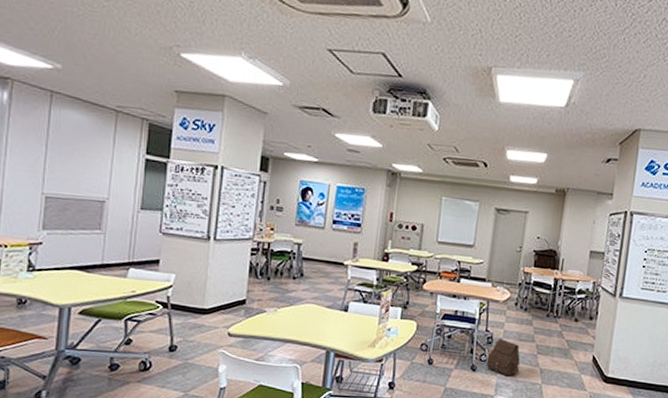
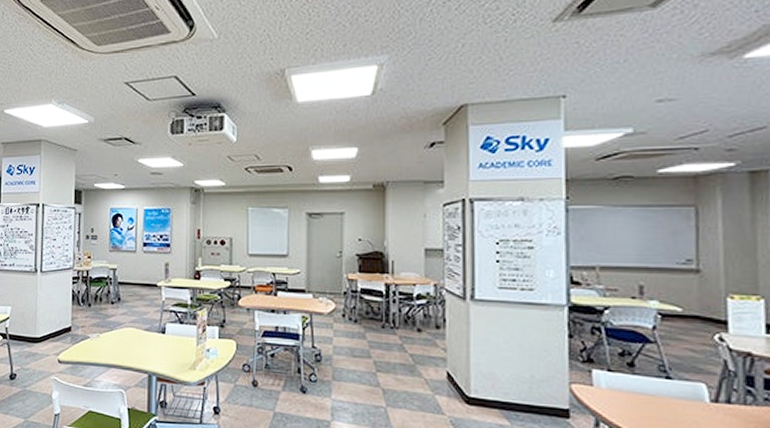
satchel: present [486,339,520,377] -> none [317,355,356,399]

